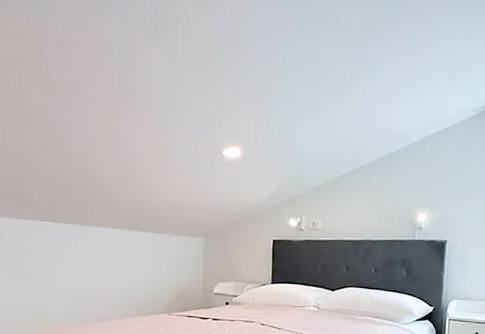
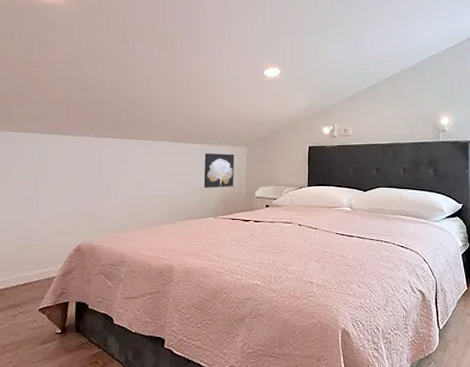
wall art: none [155,243,190,283] -> present [203,153,234,188]

